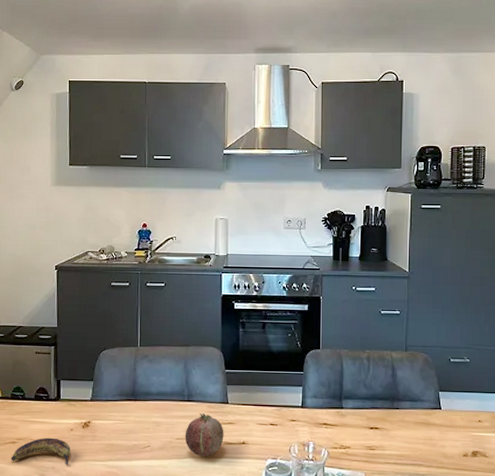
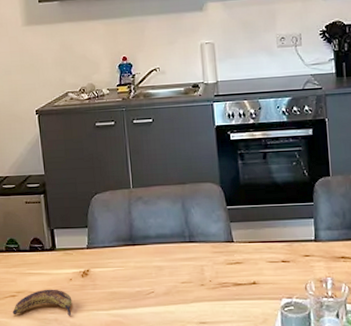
fruit: present [185,412,224,456] -> none [190,253,233,299]

